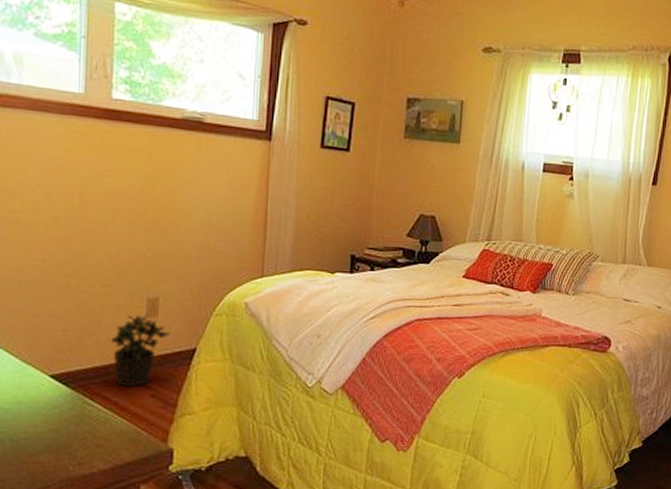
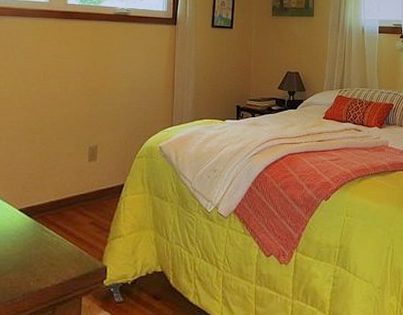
potted plant: present [110,313,170,386] -> none [62,158,105,216]

